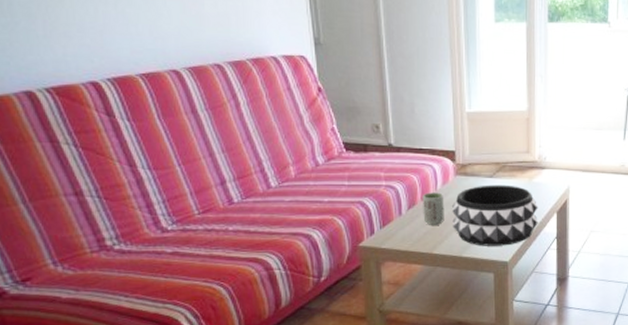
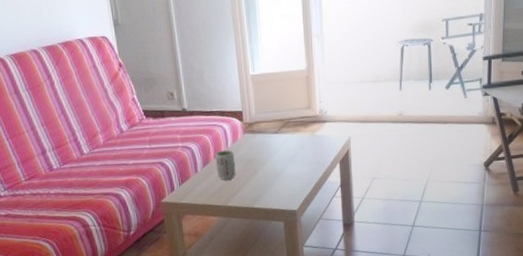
decorative bowl: present [452,185,538,246] -> none [242,139,323,197]

